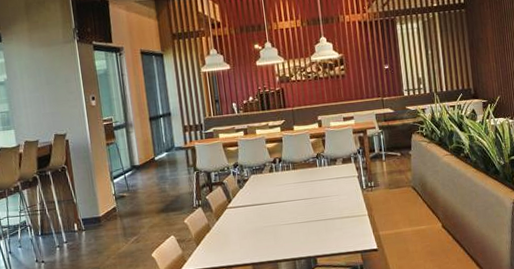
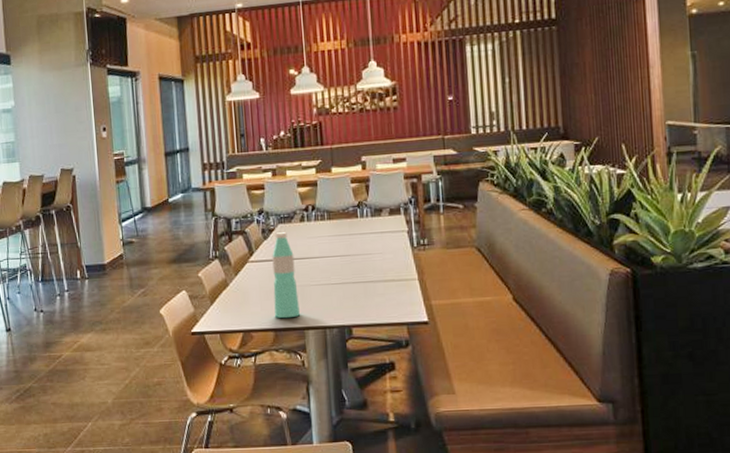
water bottle: none [247,181,273,254] -> present [272,232,300,319]

